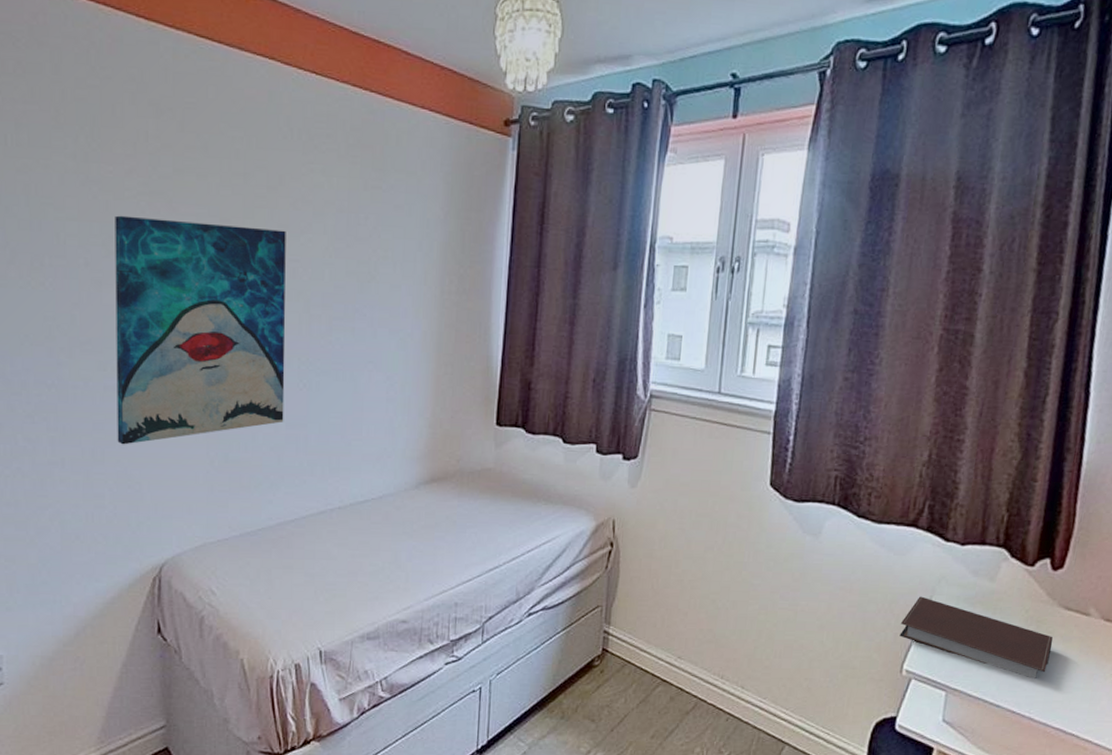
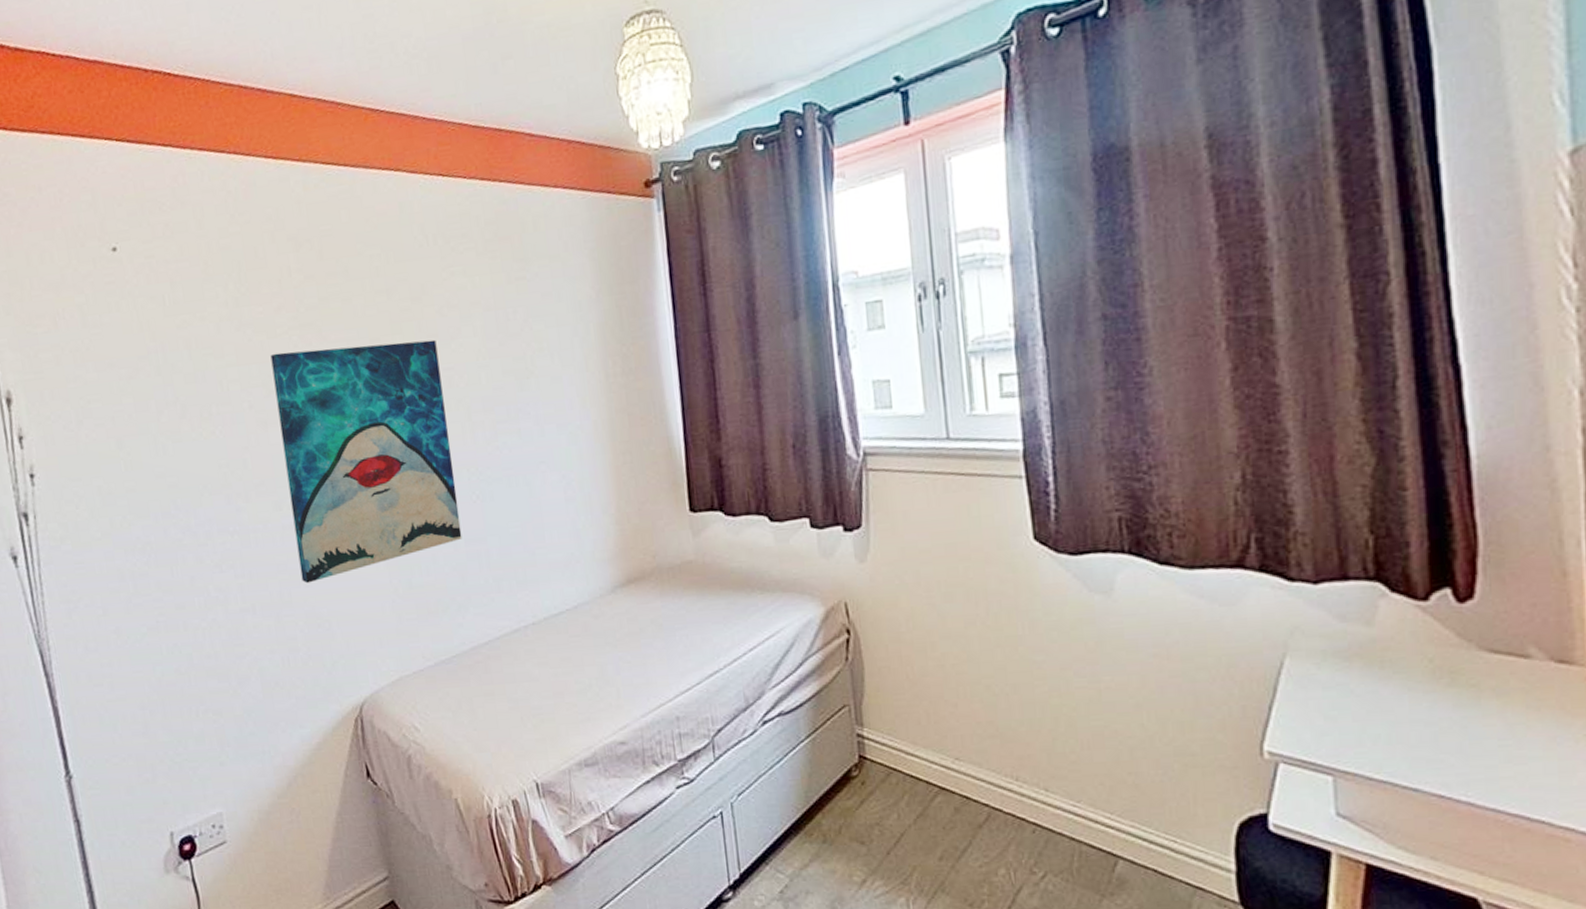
notebook: present [899,596,1053,679] -> none [1248,655,1481,751]

